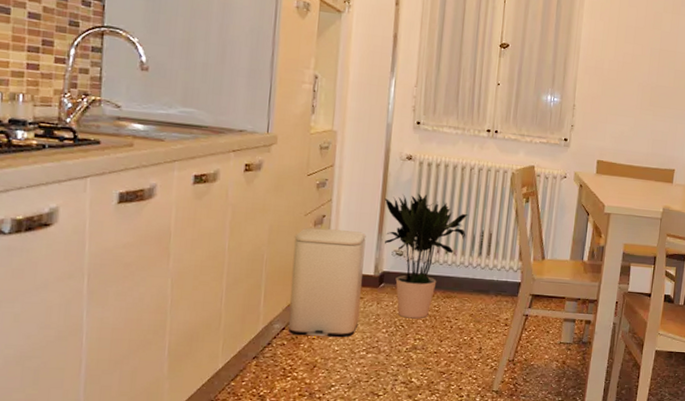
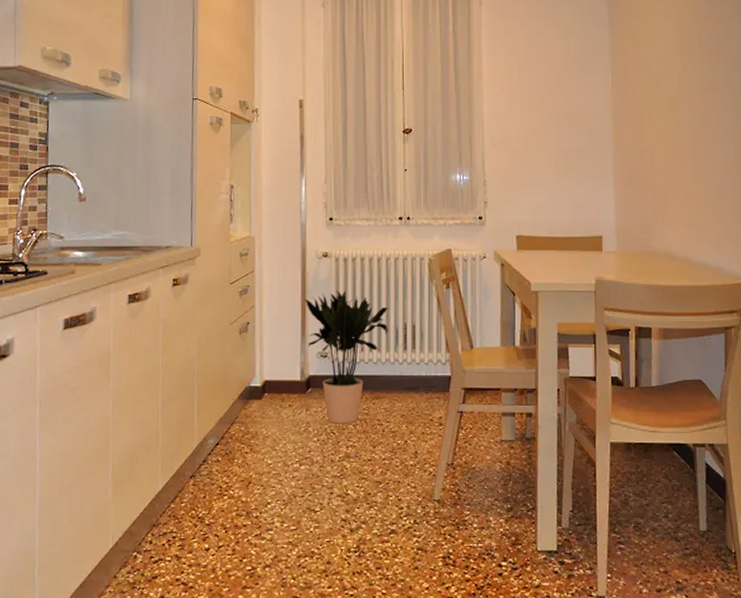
pedal bin: present [288,227,366,337] -> none [221,335,290,450]

